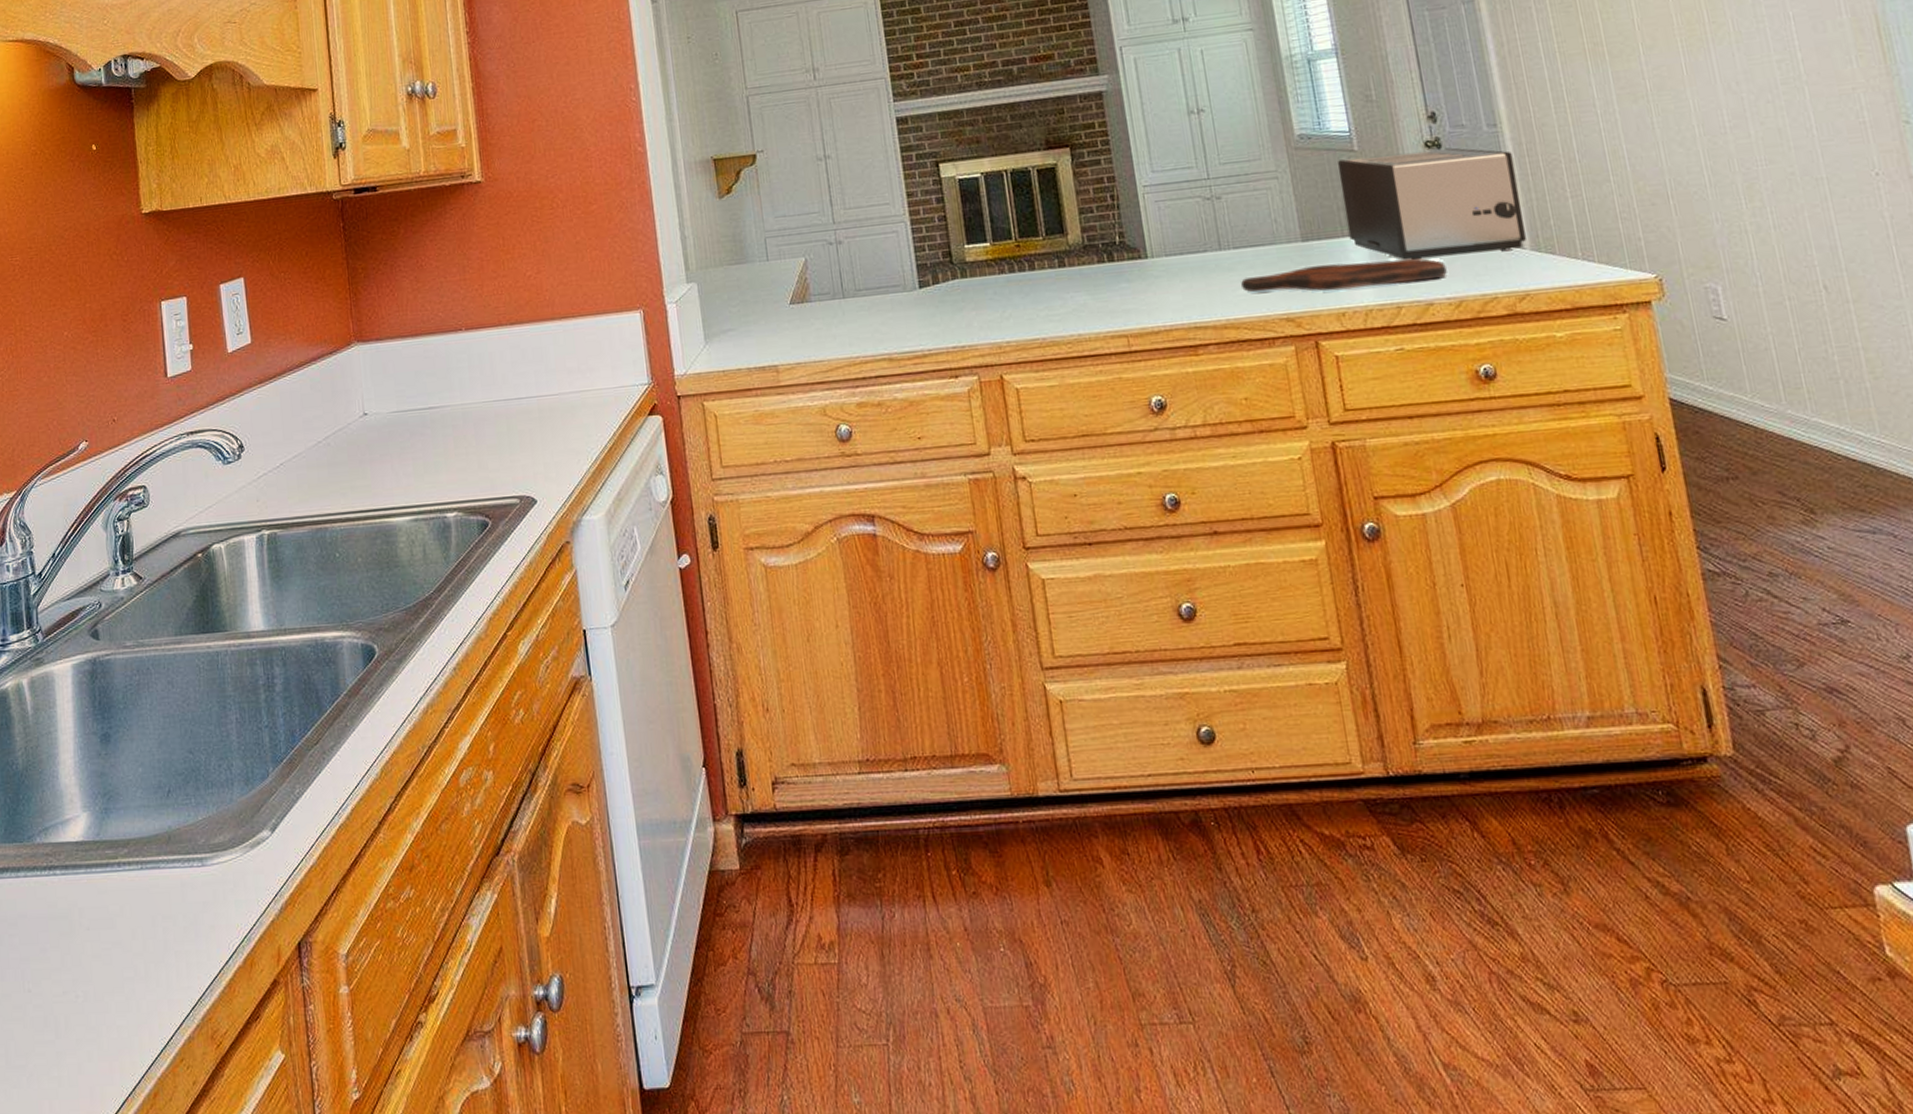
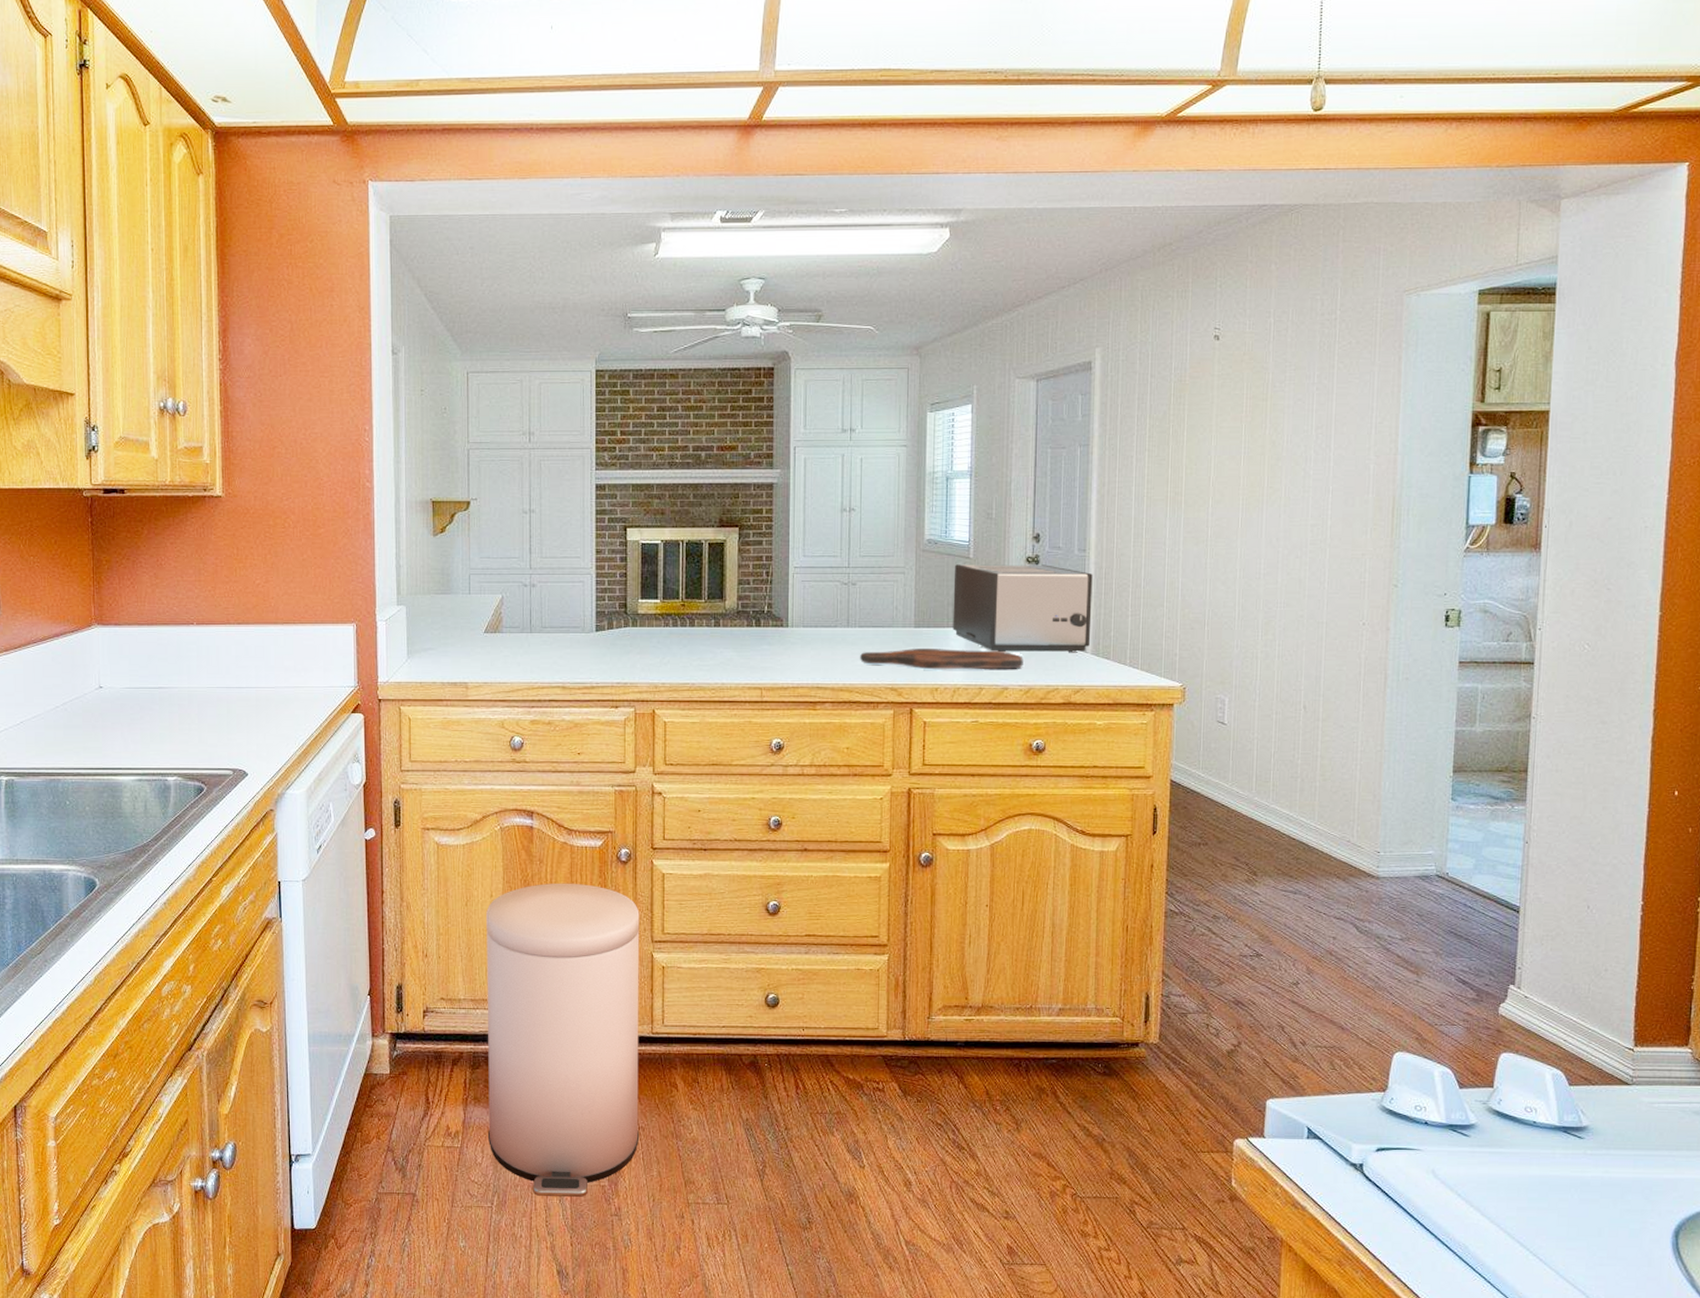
pedal bin: none [833,601,1064,1026] -> present [486,883,640,1197]

